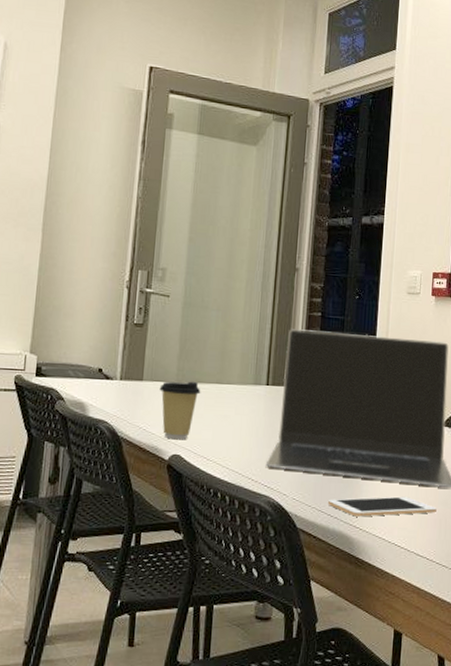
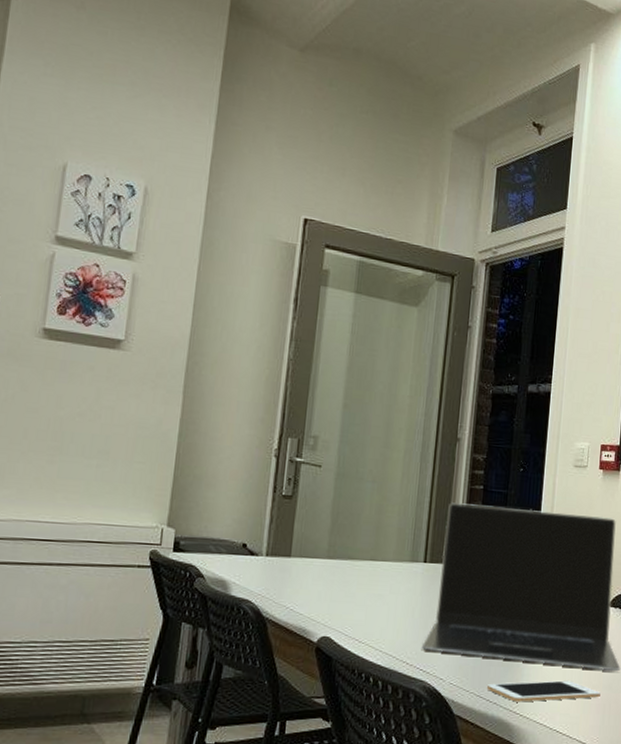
coffee cup: present [159,381,201,440] -> none [308,557,354,621]

